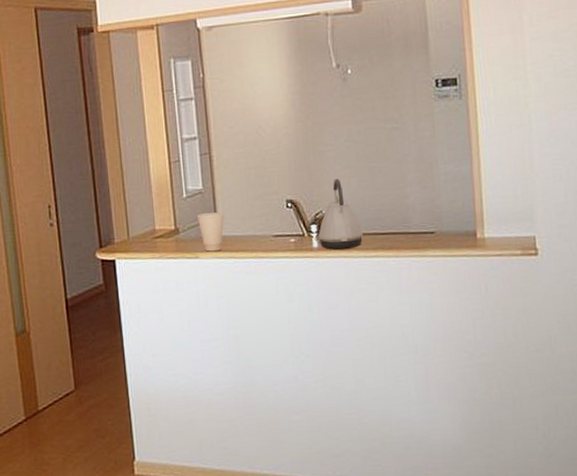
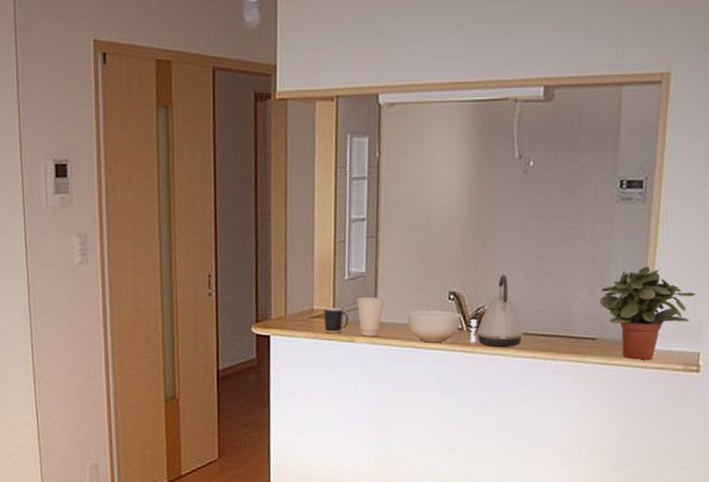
mug: none [165,225,191,252] -> present [323,307,348,334]
bowl: none [248,218,301,252] -> present [407,310,461,343]
potted plant: none [432,158,522,250] -> present [599,267,695,360]

